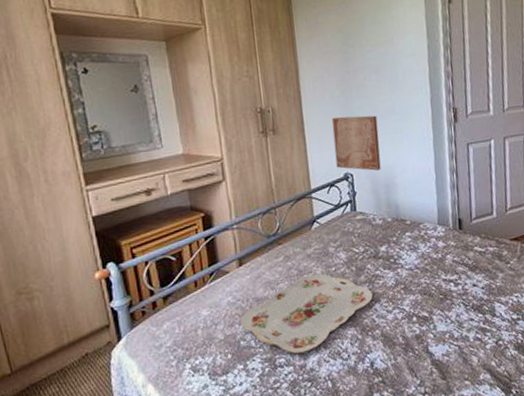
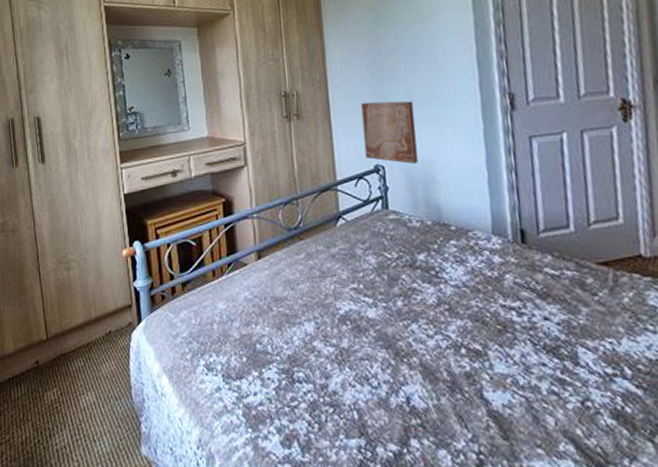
serving tray: present [240,274,373,354] -> none [256,278,409,369]

